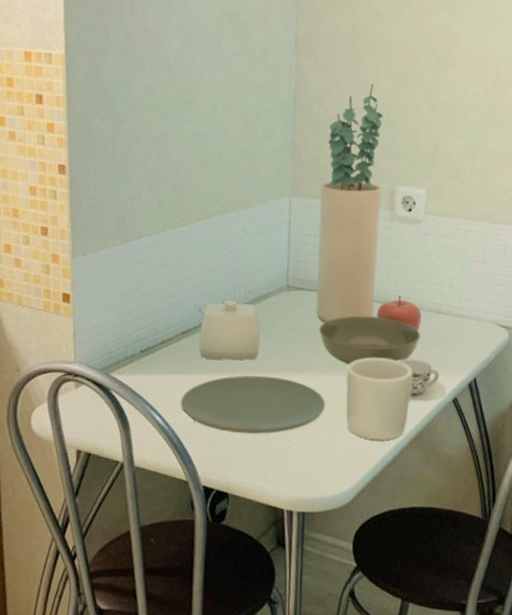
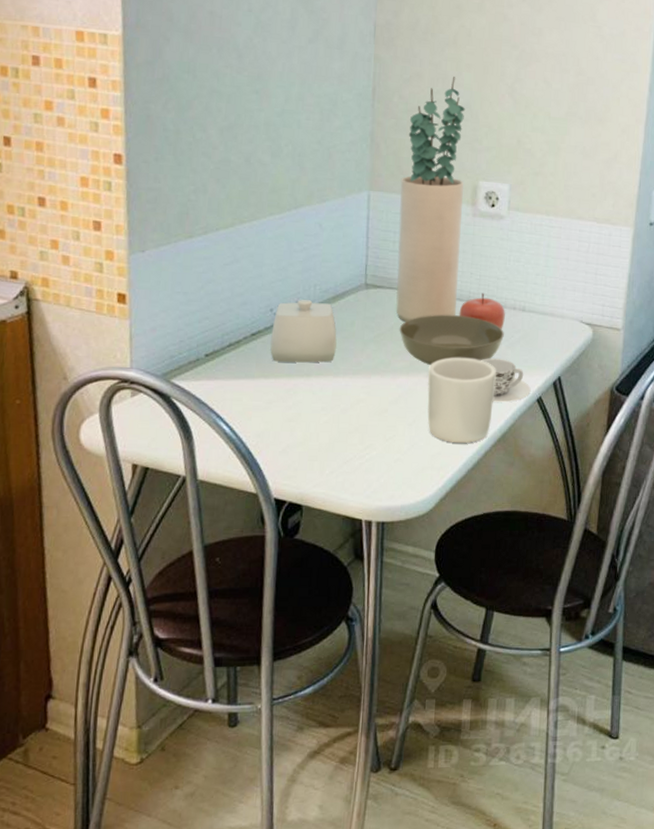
plate: present [180,375,326,435] -> none [250,378,407,441]

